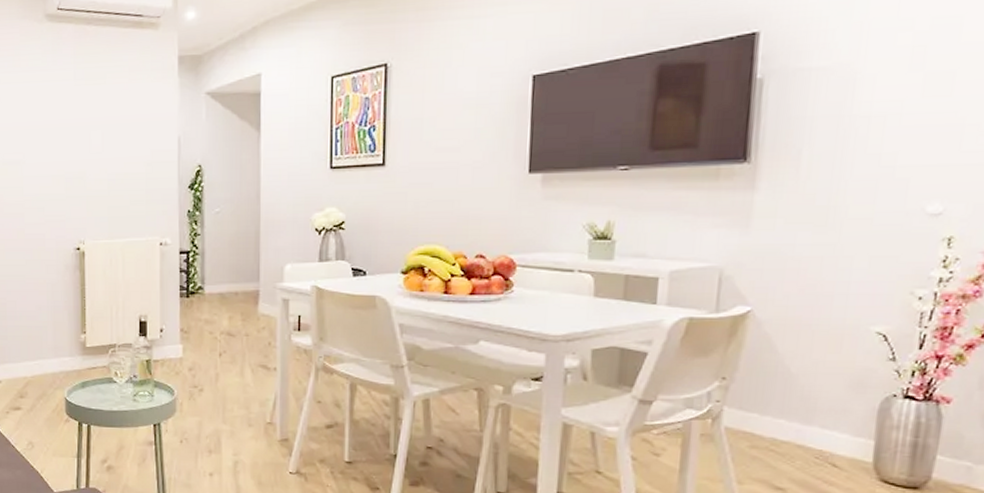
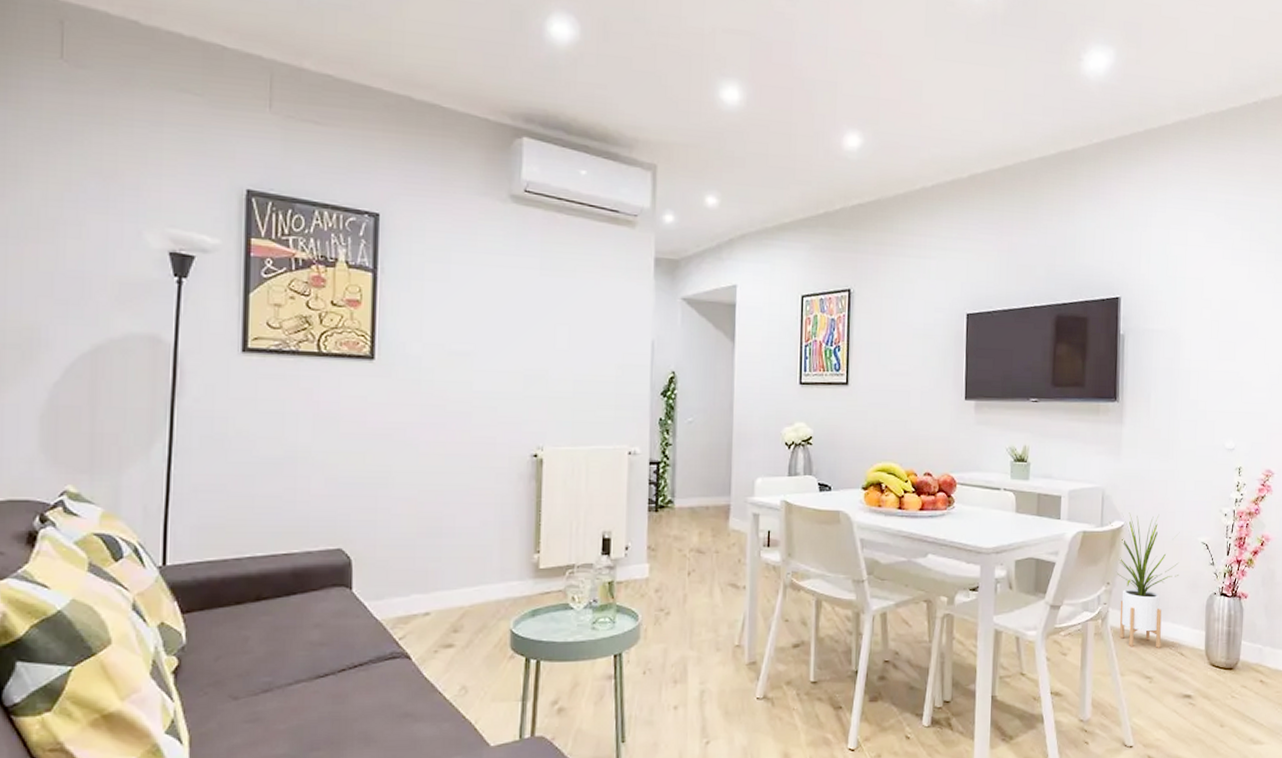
house plant: none [728,296,841,456] -> present [1109,512,1180,648]

